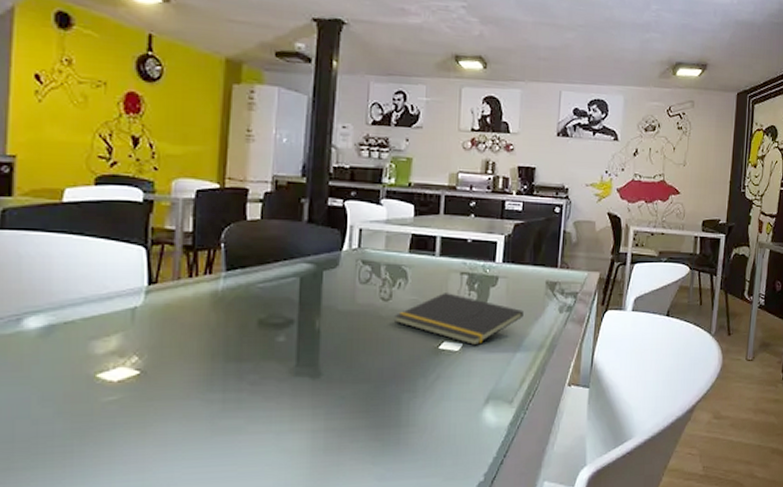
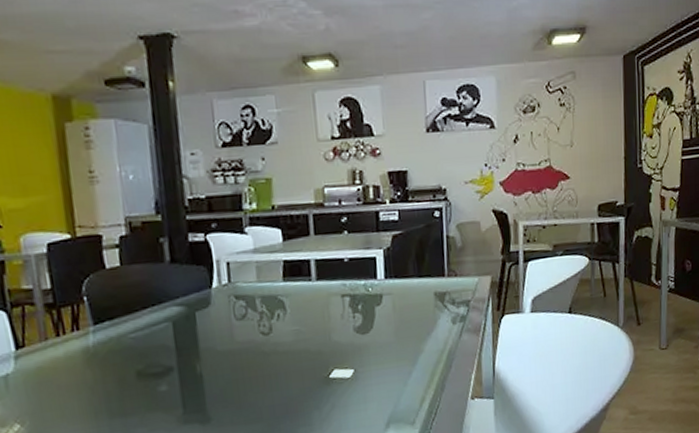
notepad: present [395,293,524,346] -> none [278,318,415,371]

